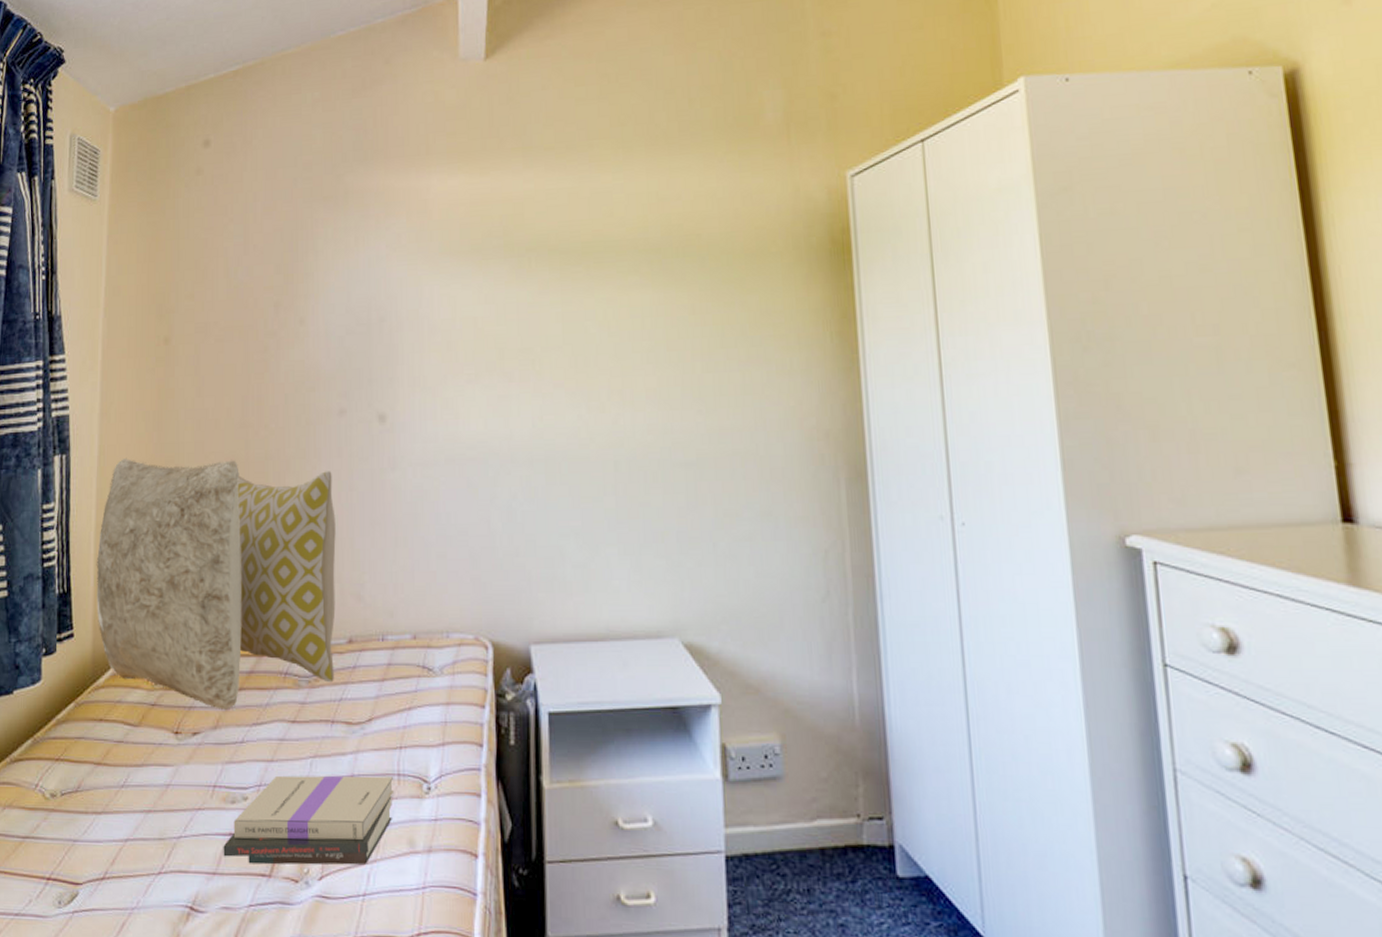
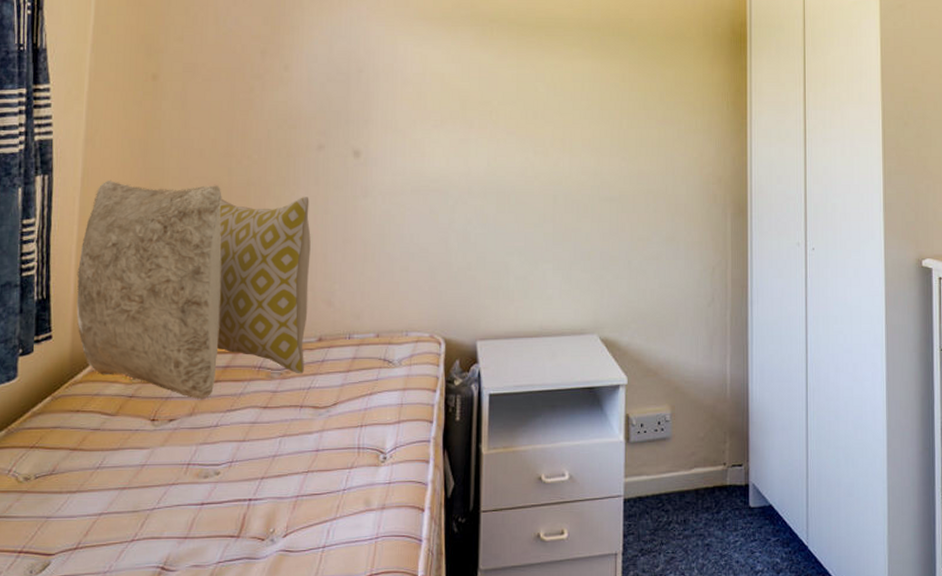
books: present [223,775,395,865] -> none [195,450,354,528]

